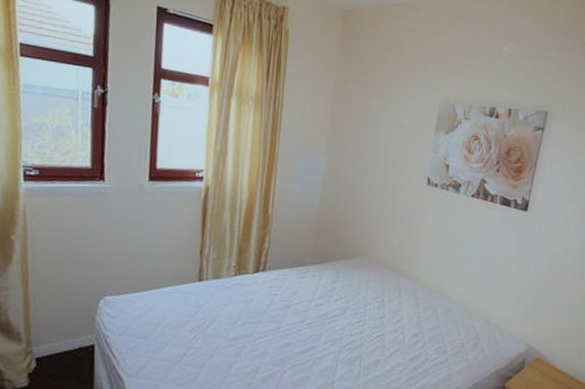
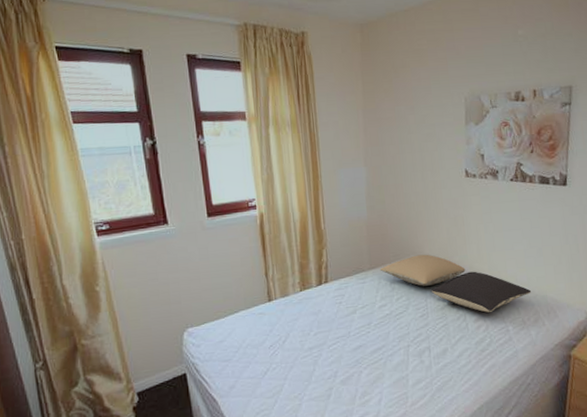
pillow: none [322,257,412,292] -> present [380,254,466,286]
pillow: none [373,283,476,329] -> present [432,271,532,313]

